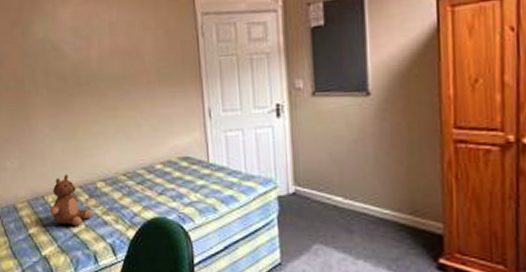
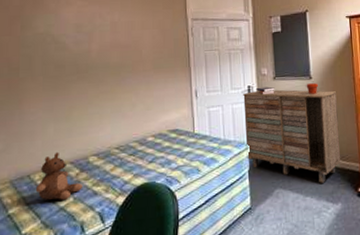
dresser: none [270,101,413,244] -> present [243,83,341,183]

